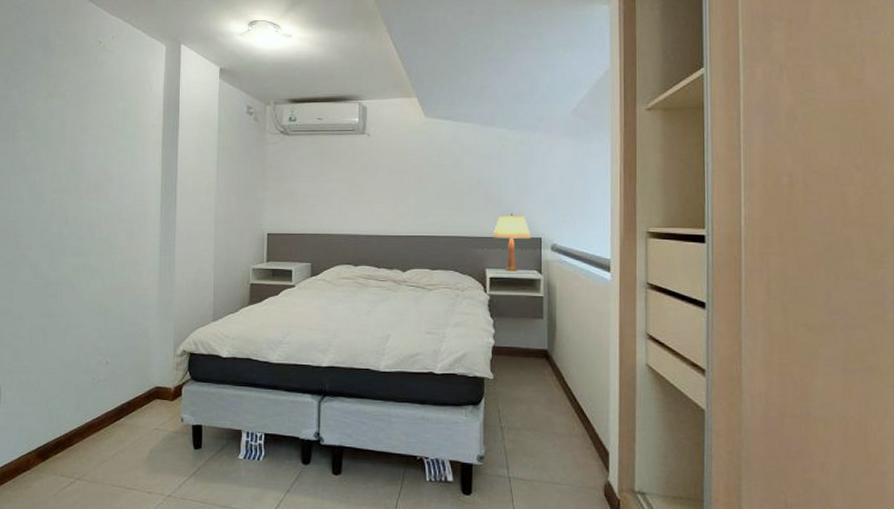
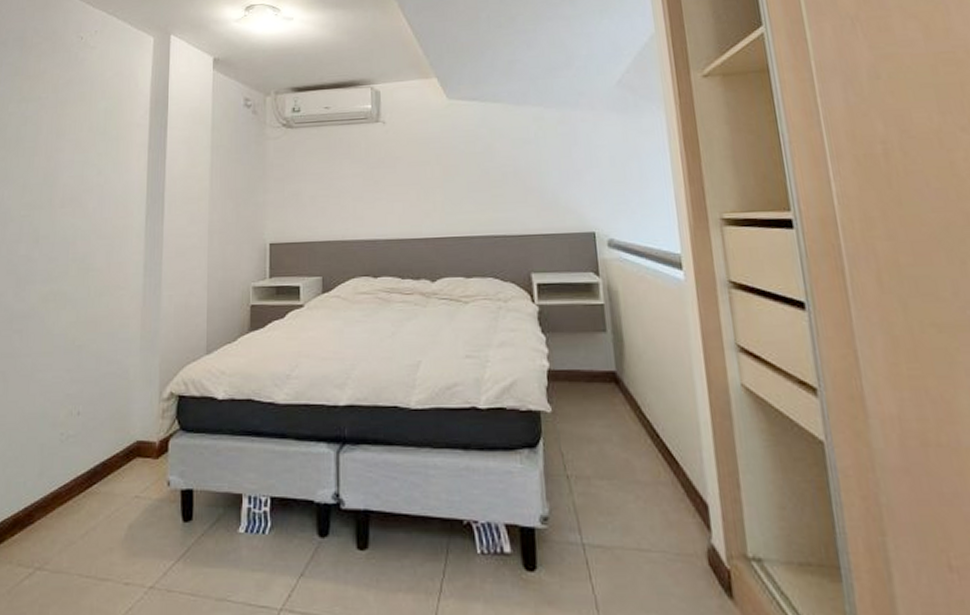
table lamp: present [493,213,531,272] -> none [536,205,583,275]

